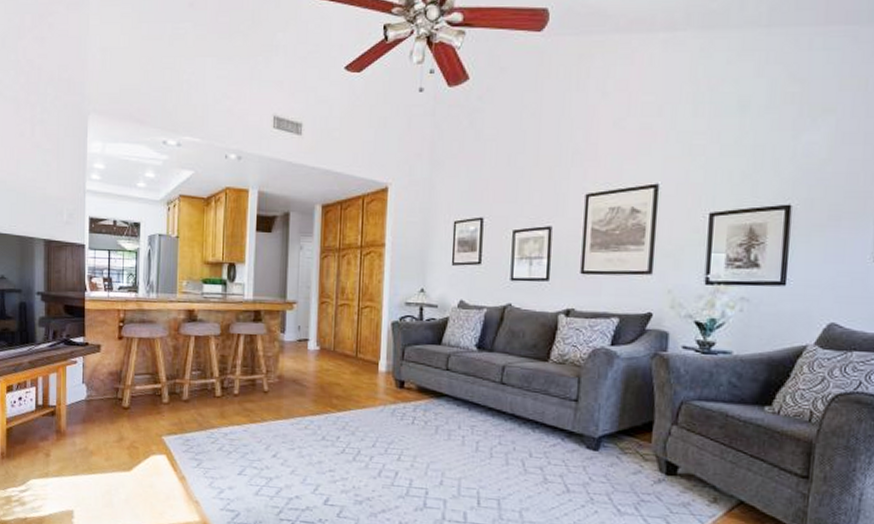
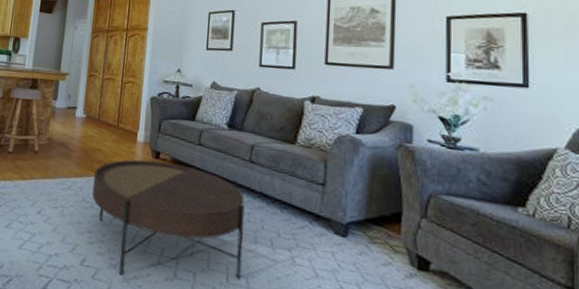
coffee table: none [331,390,497,511] -> present [92,159,246,280]

